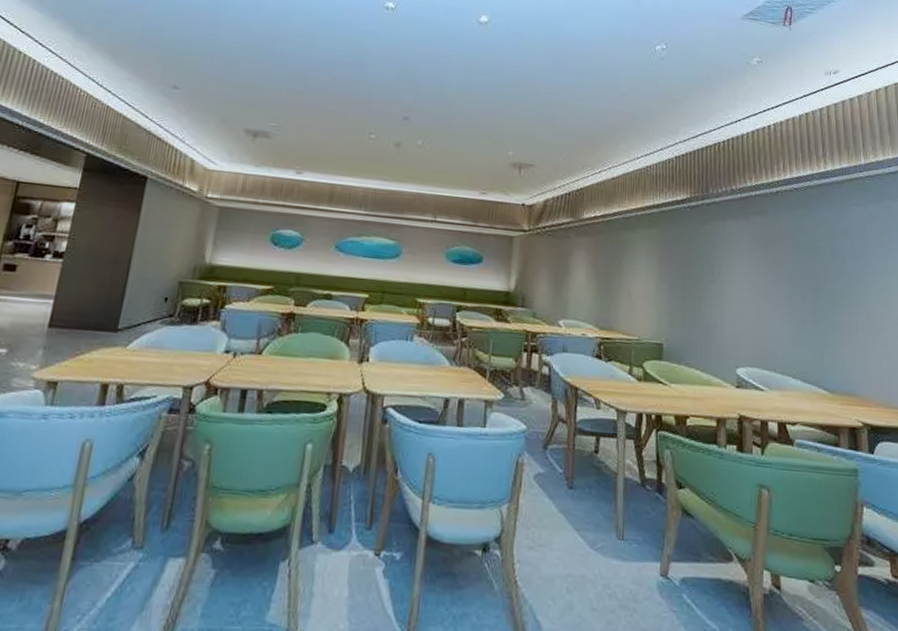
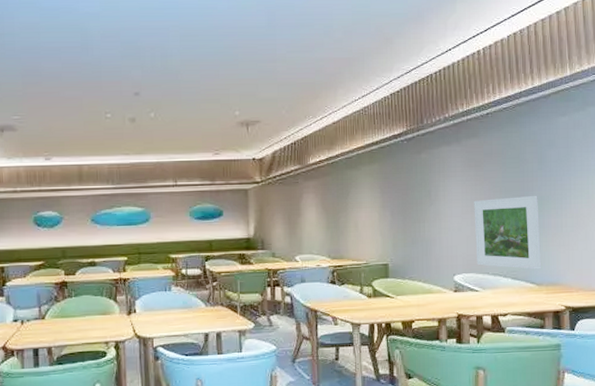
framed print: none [761,284,836,374] -> present [474,195,542,270]

